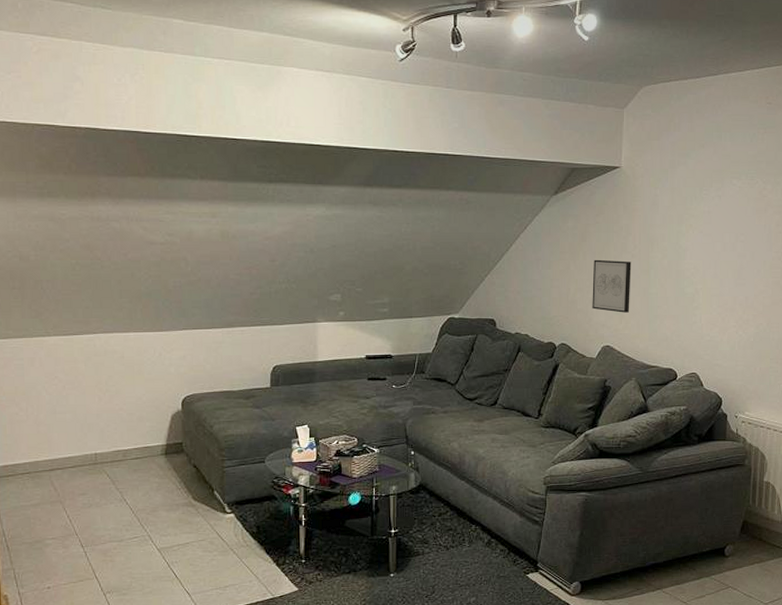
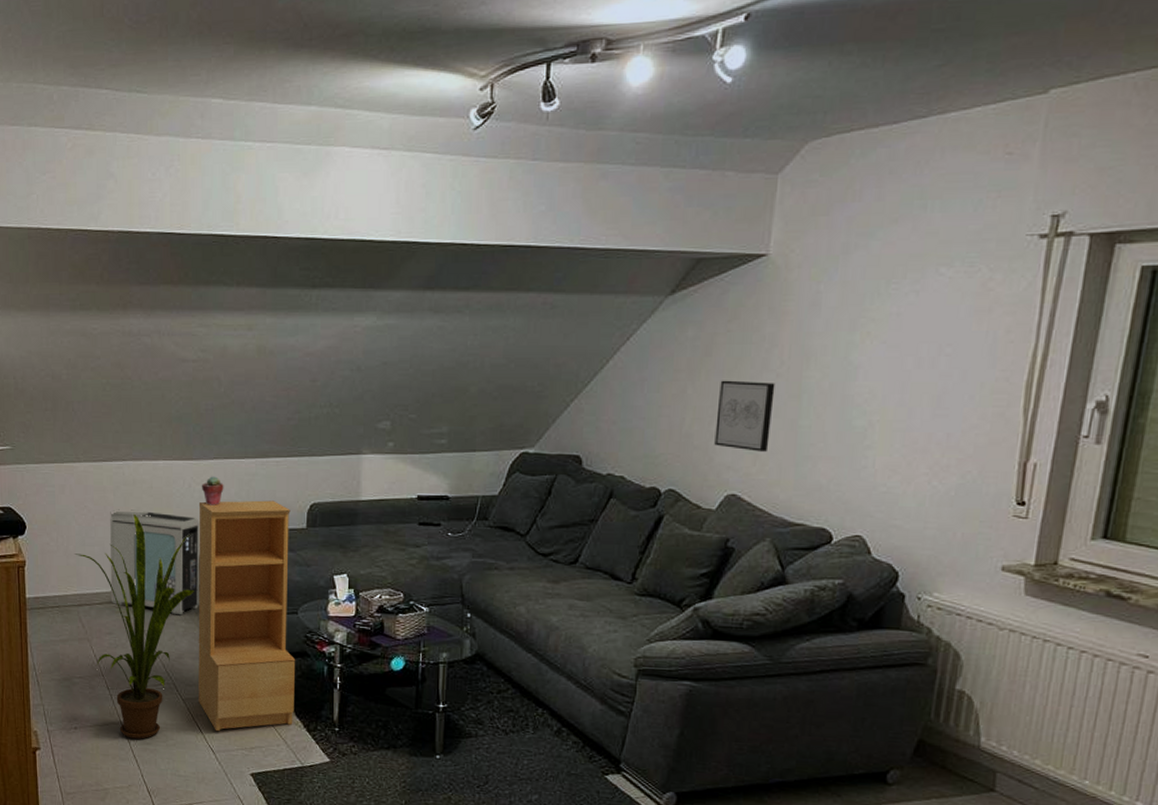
house plant: none [45,381,168,591] -> present [75,513,195,739]
air purifier: none [81,378,172,472] -> present [110,509,200,616]
bookshelf: none [169,364,265,576] -> present [198,500,296,732]
potted succulent: none [171,345,193,371] -> present [201,476,224,506]

